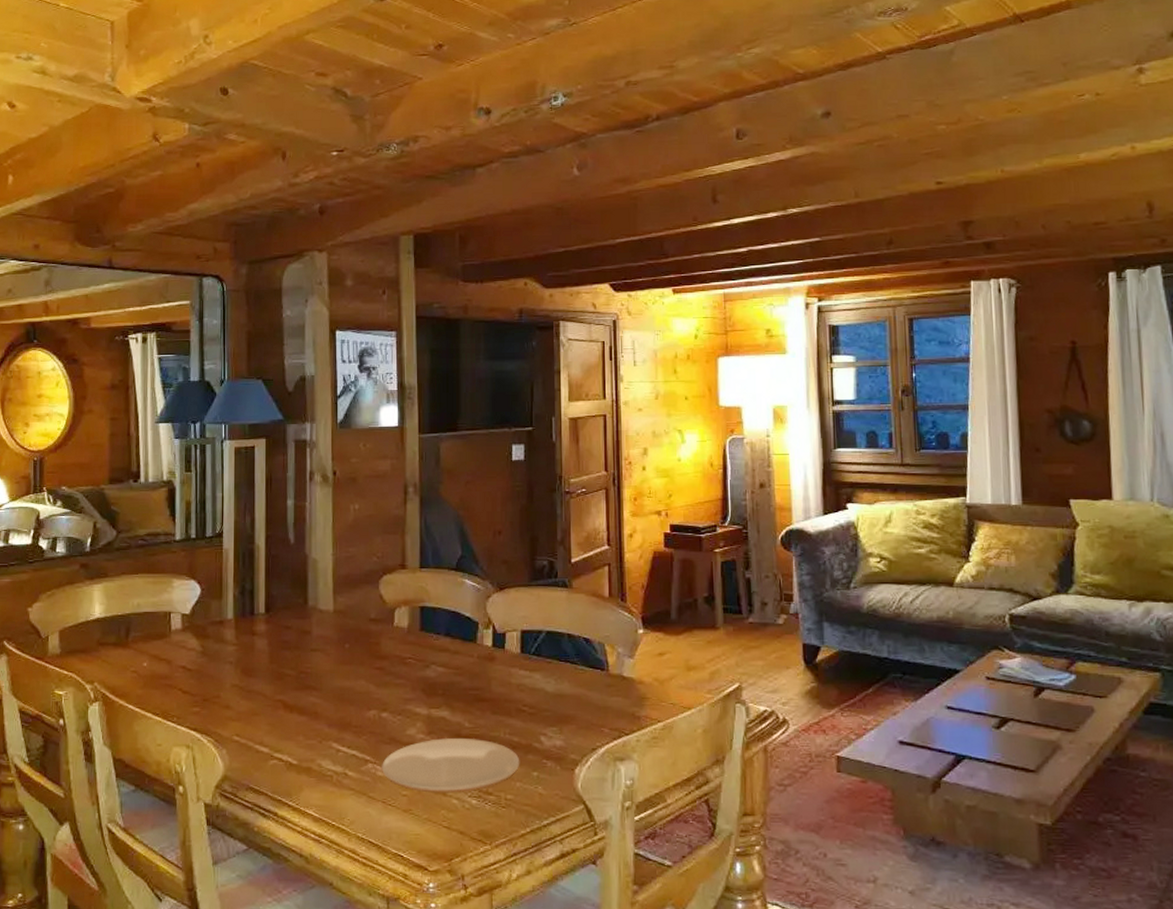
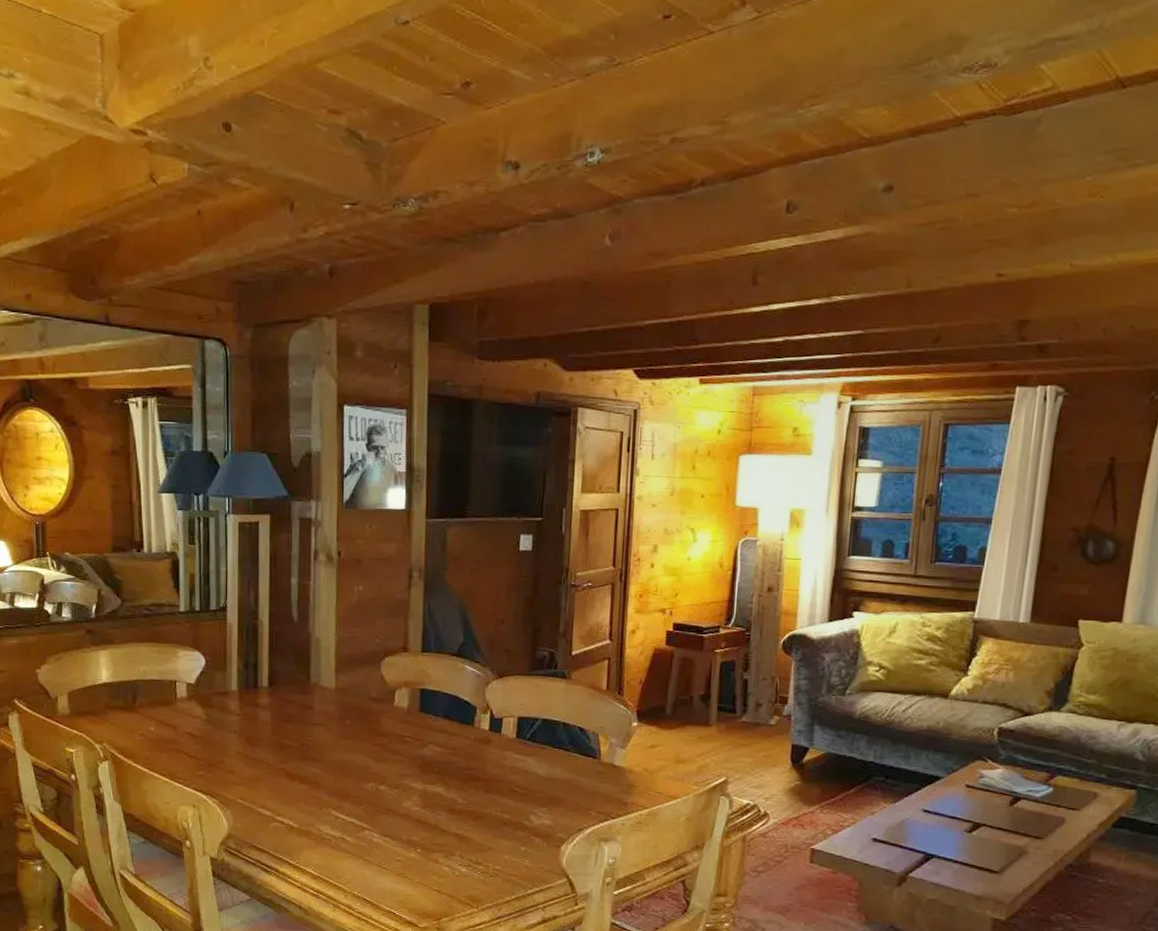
plate: present [382,738,520,793] -> none [378,812,510,862]

